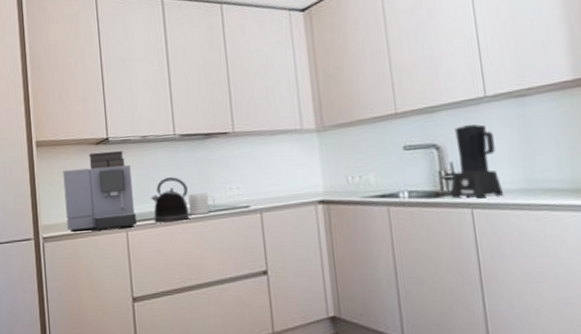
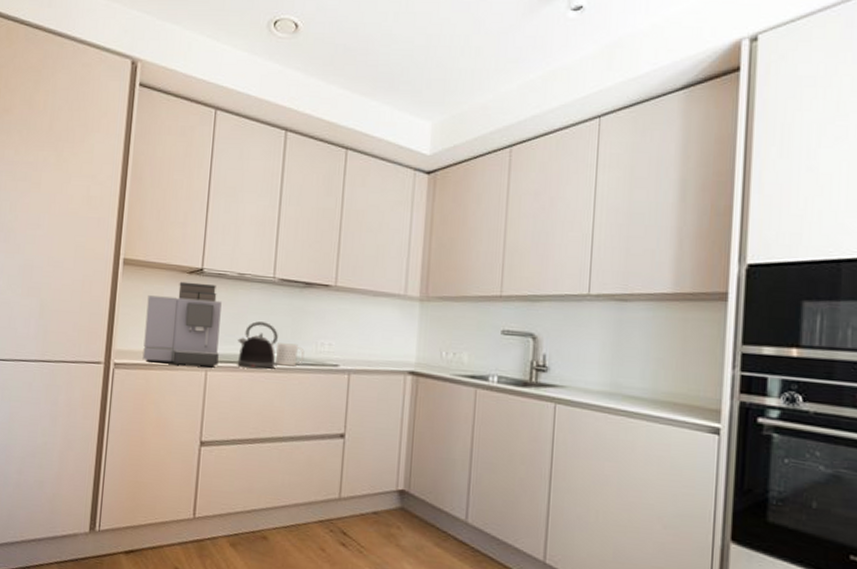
blender: present [450,124,503,199] -> none [537,319,589,395]

